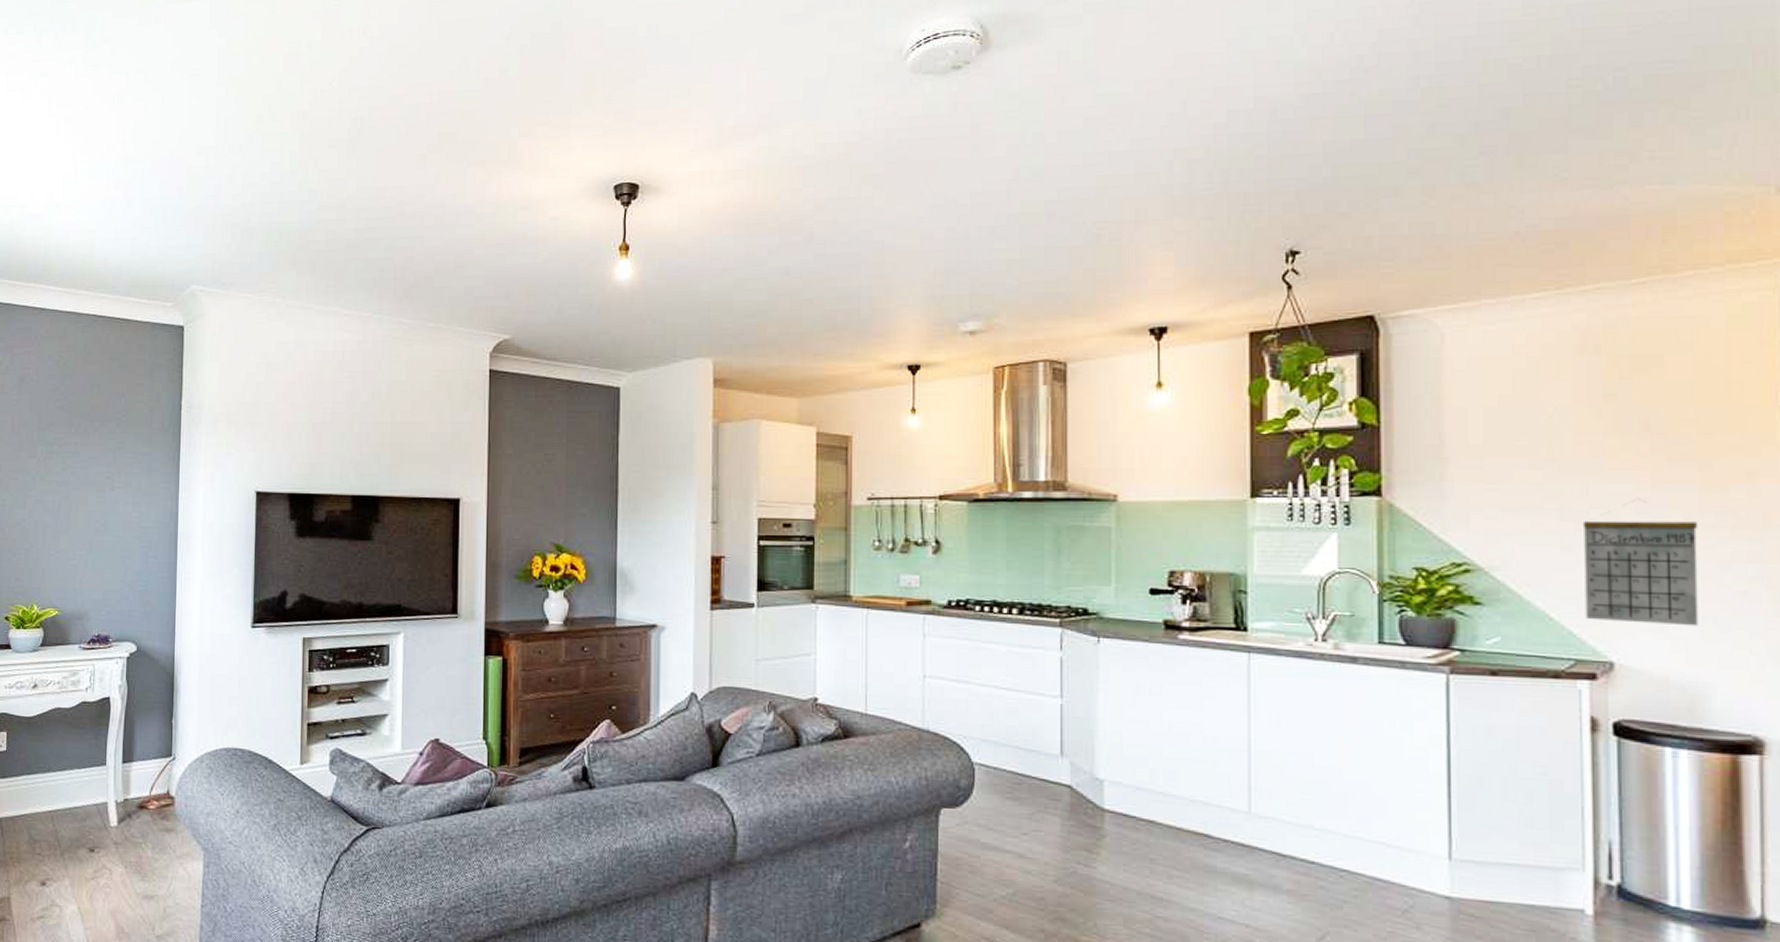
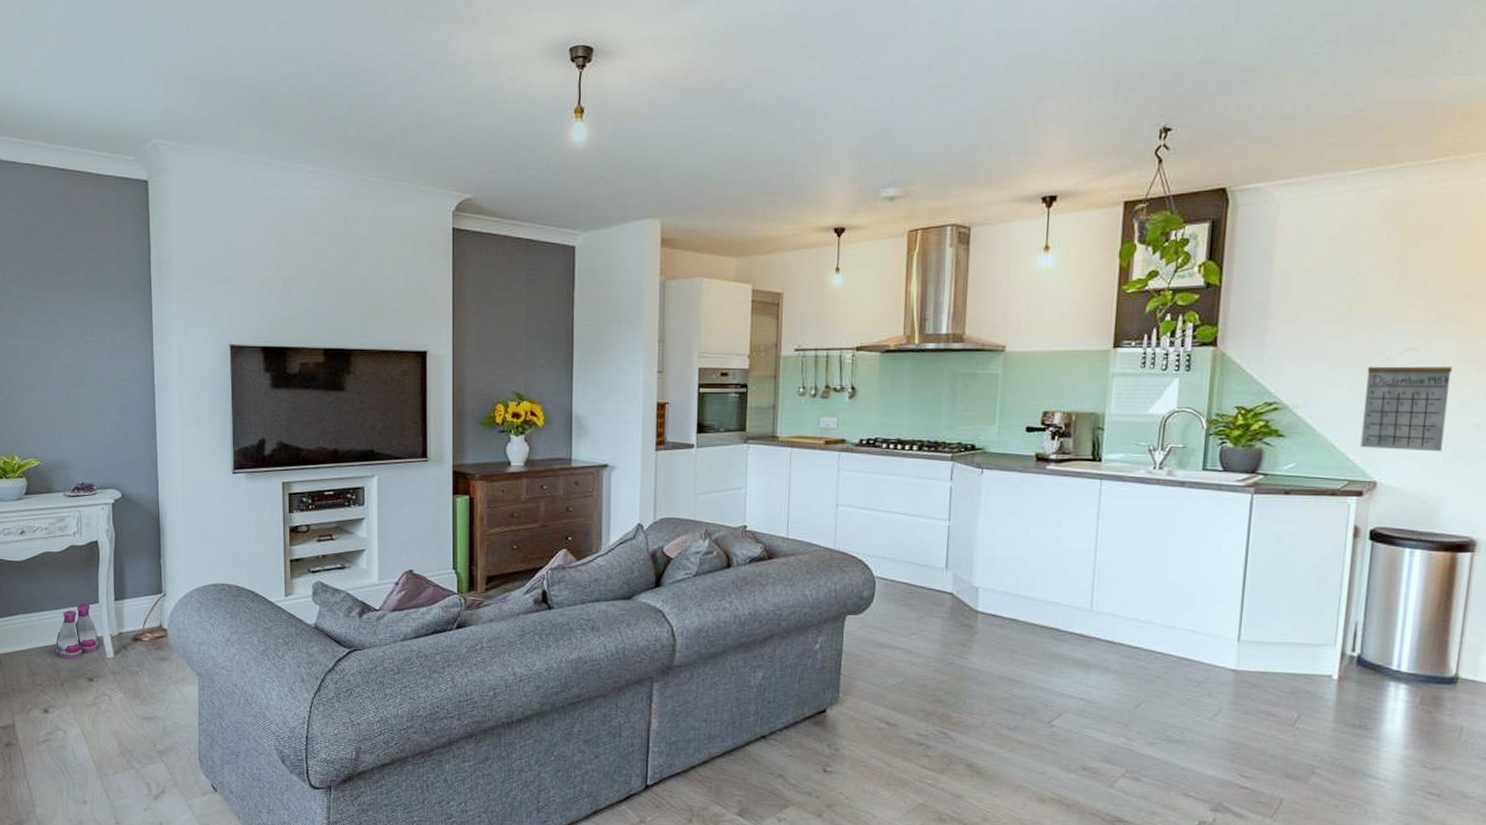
boots: none [59,765,104,826] -> present [56,603,100,659]

